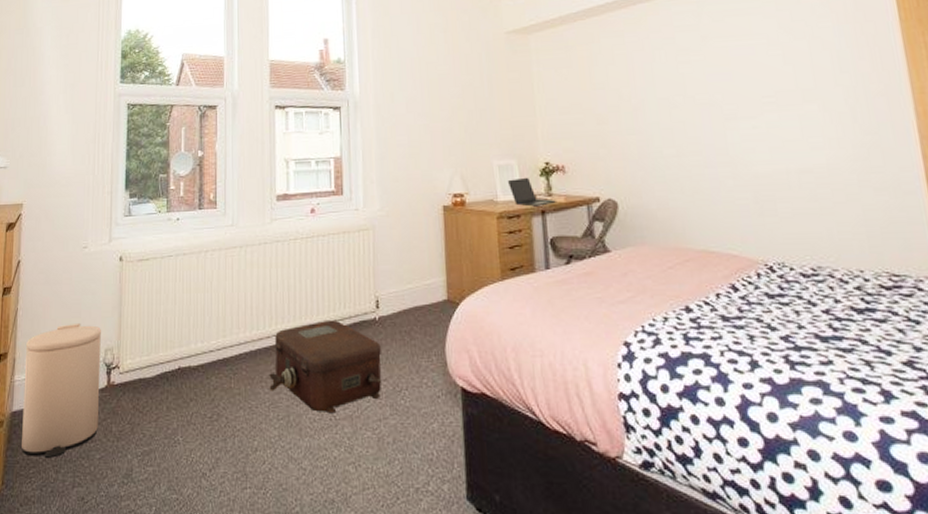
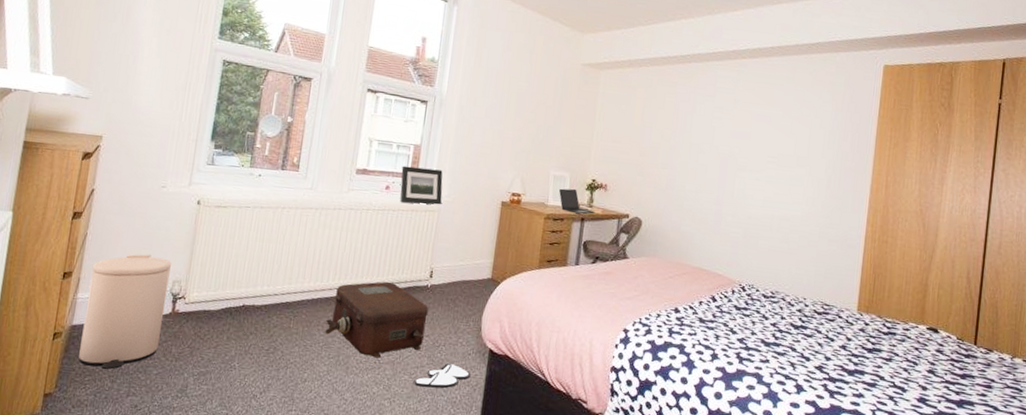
picture frame: none [324,181,375,226] -> present [400,166,443,205]
slippers: none [379,410,445,444] -> present [414,362,471,388]

